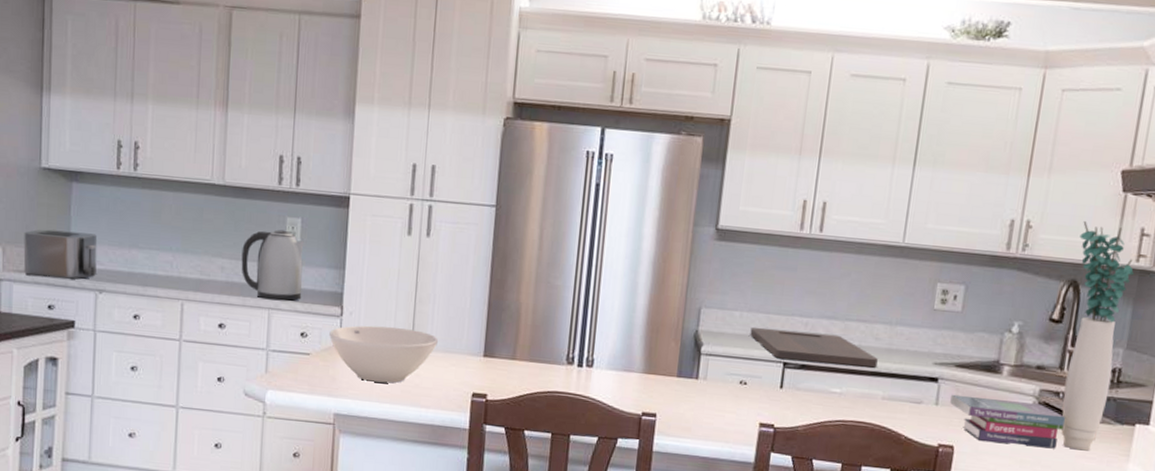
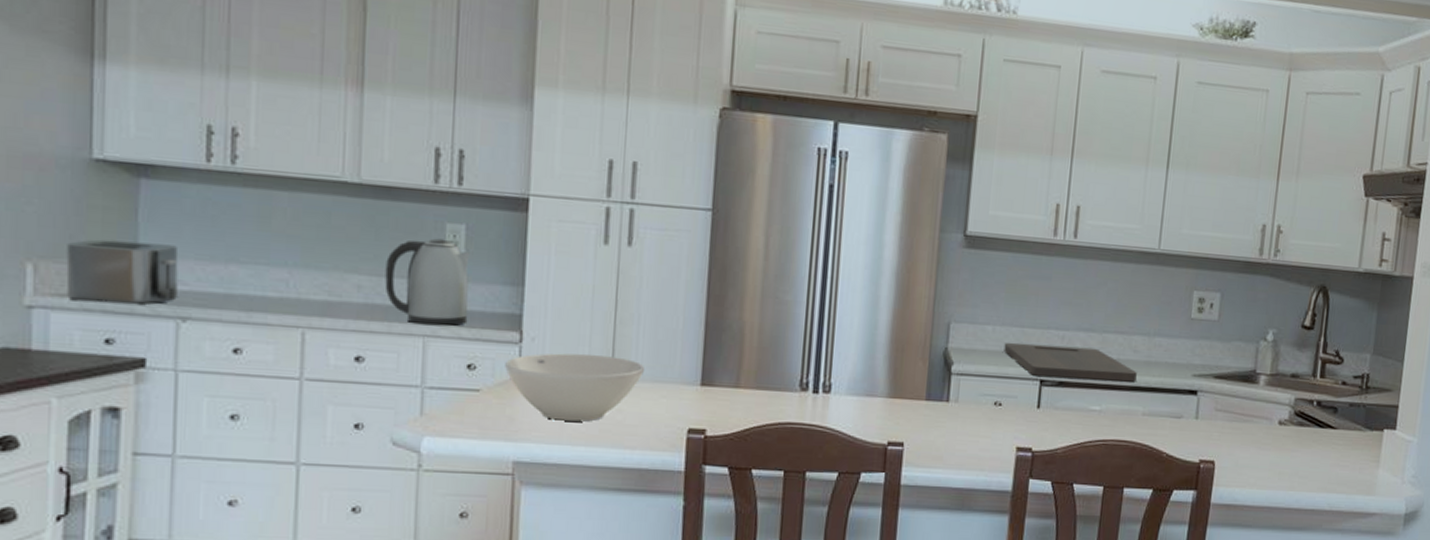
books: present [950,394,1065,449] -> none [1210,407,1319,459]
vase: present [1061,221,1135,451] -> none [1316,226,1378,459]

